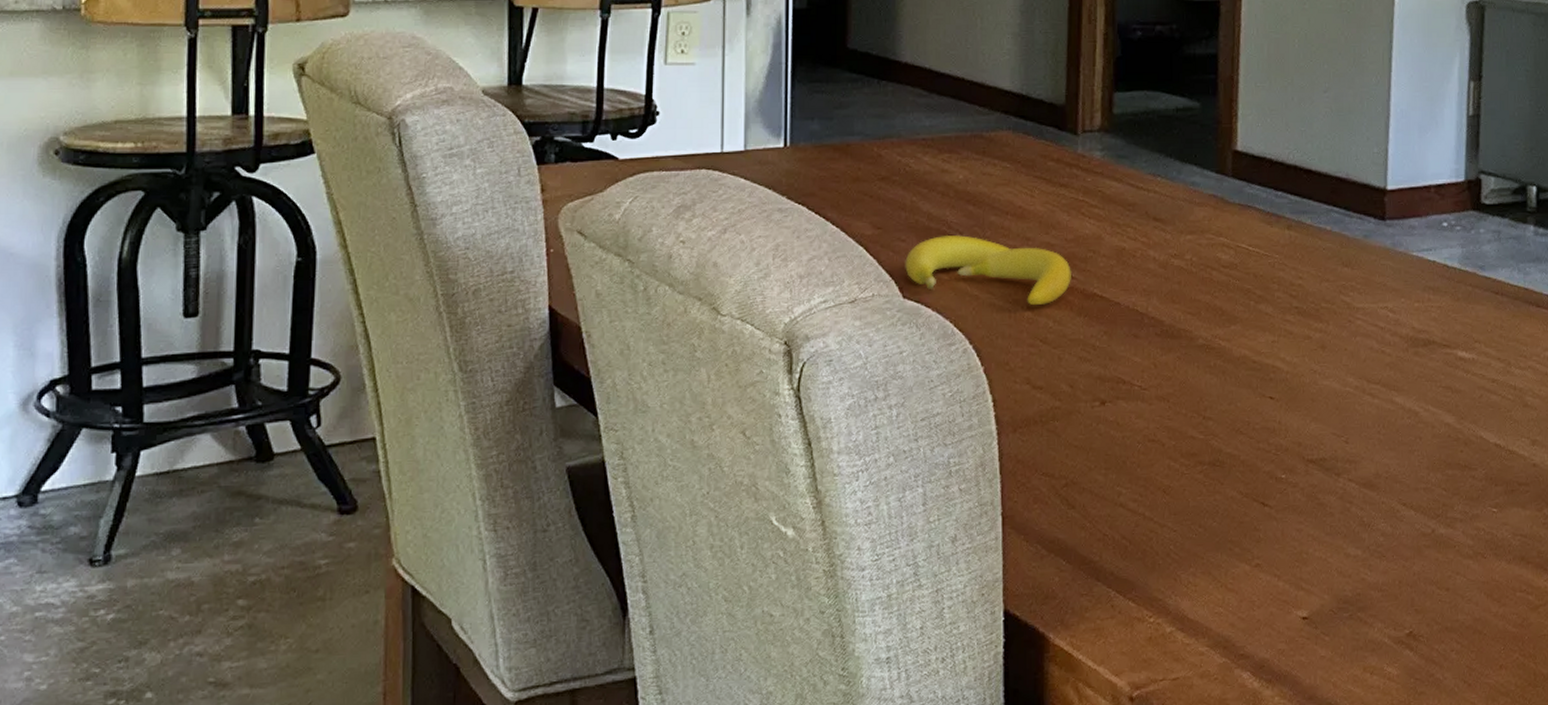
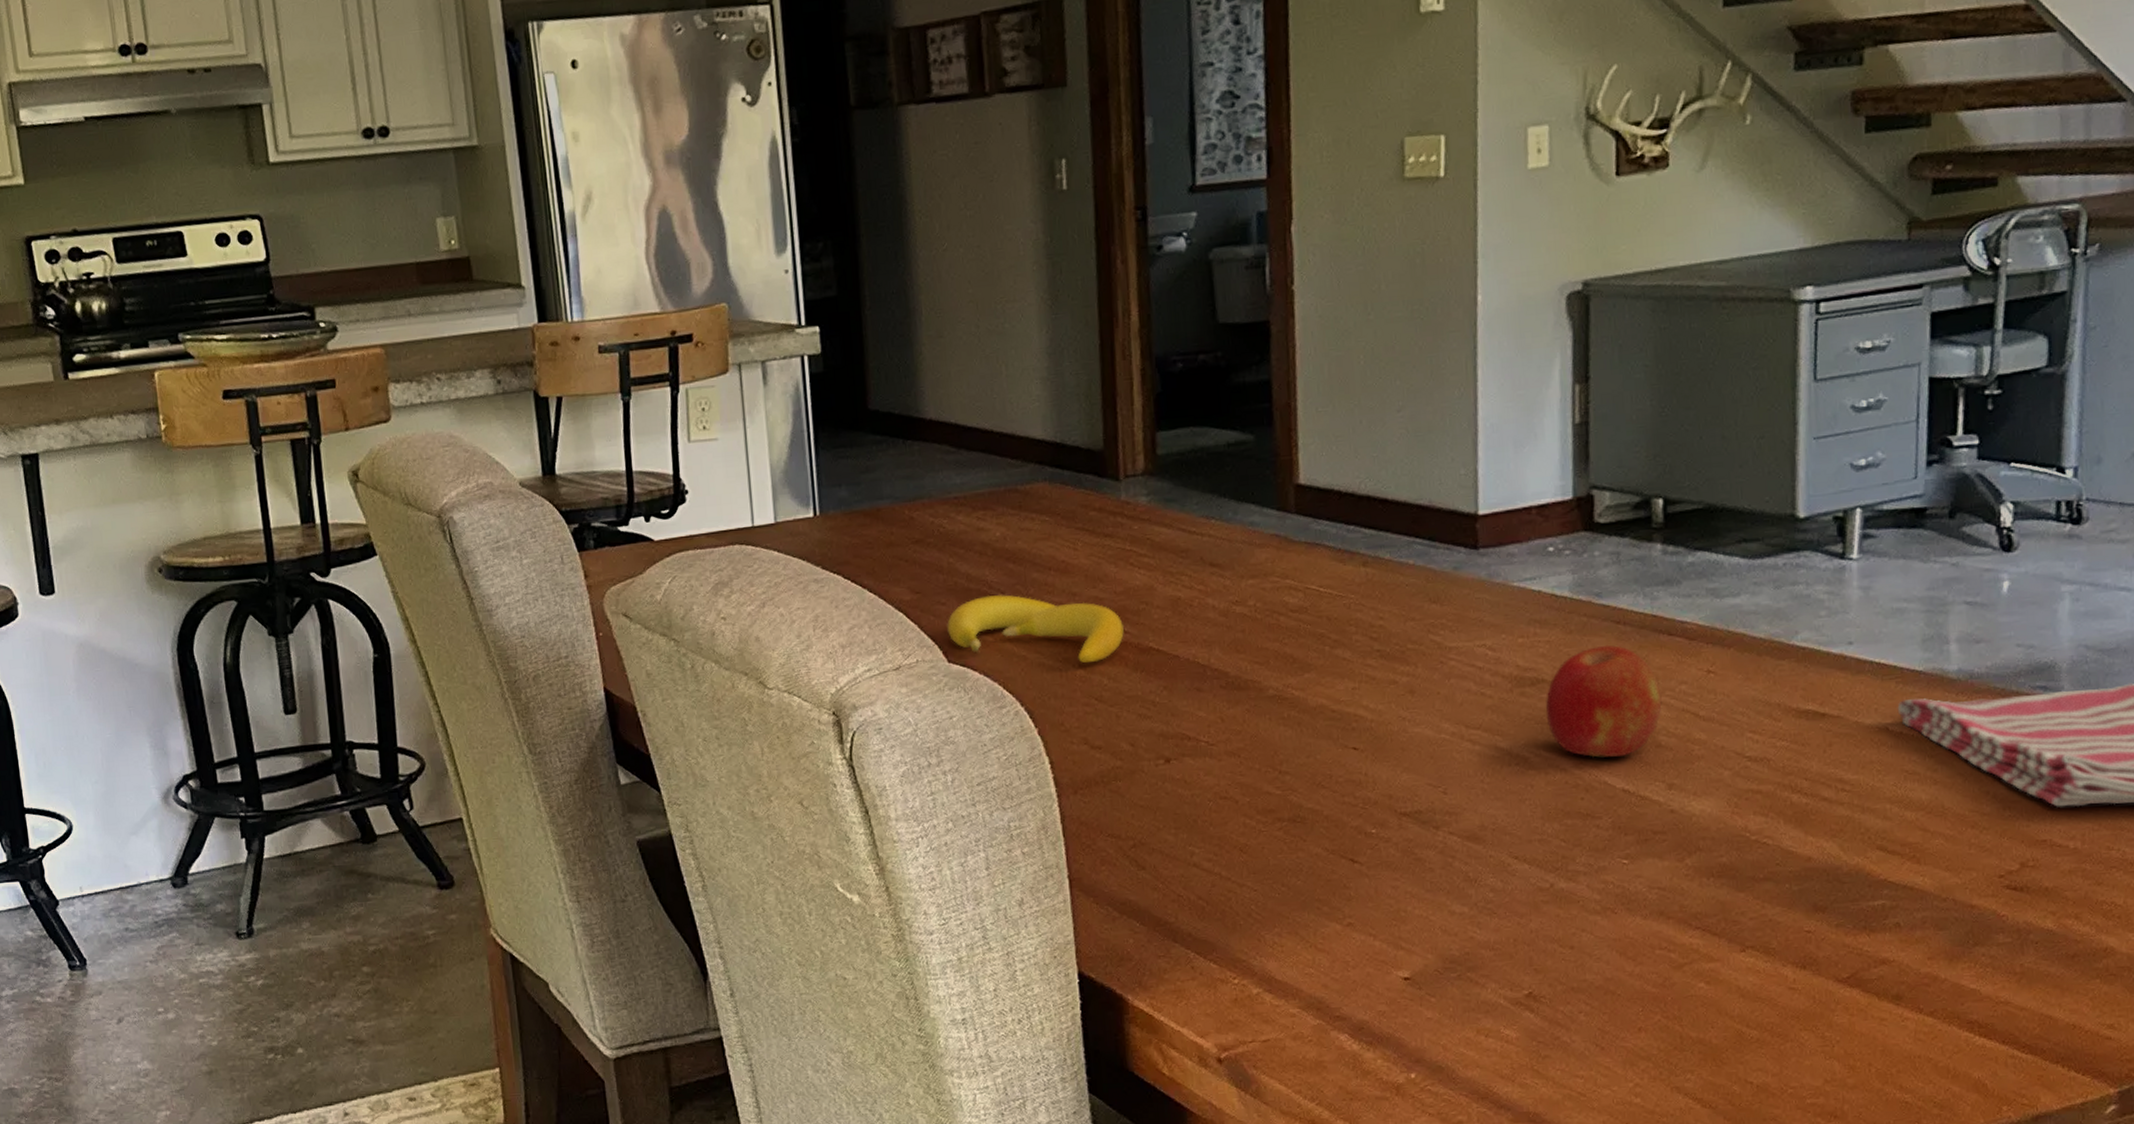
fruit: none [1434,312,1529,414] -> present [1545,645,1662,758]

